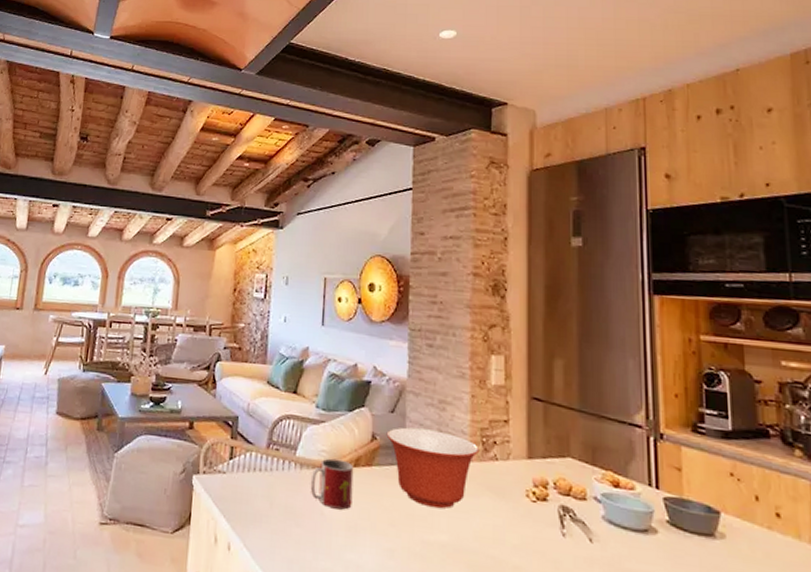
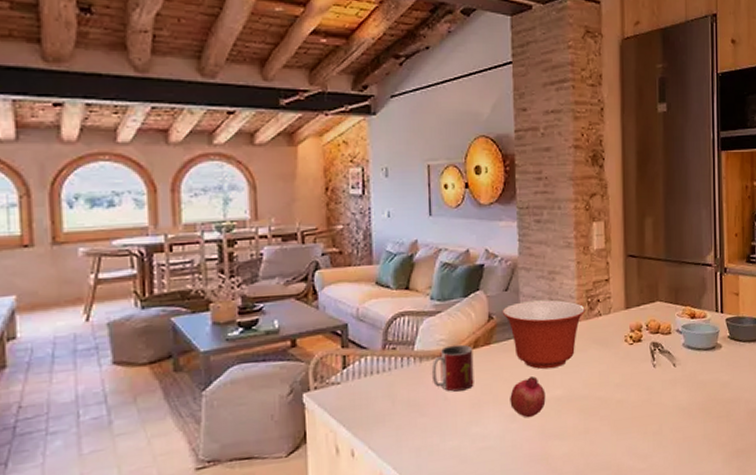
fruit: none [389,512,429,559] -> present [510,376,546,418]

